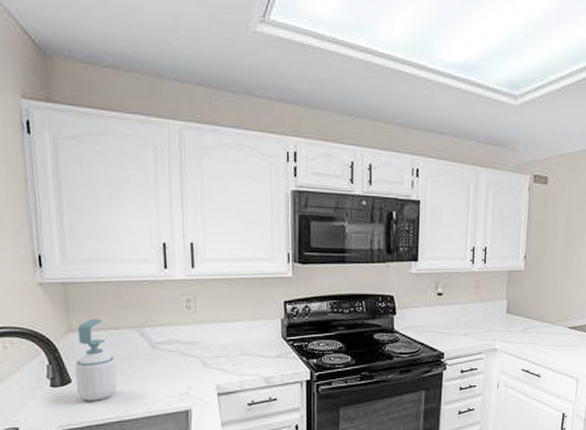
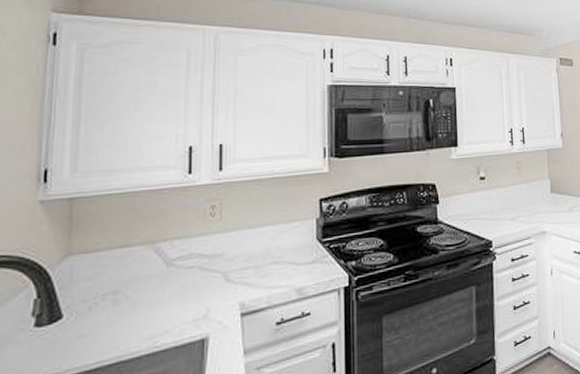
soap bottle: present [75,319,118,401] -> none [68,237,121,341]

